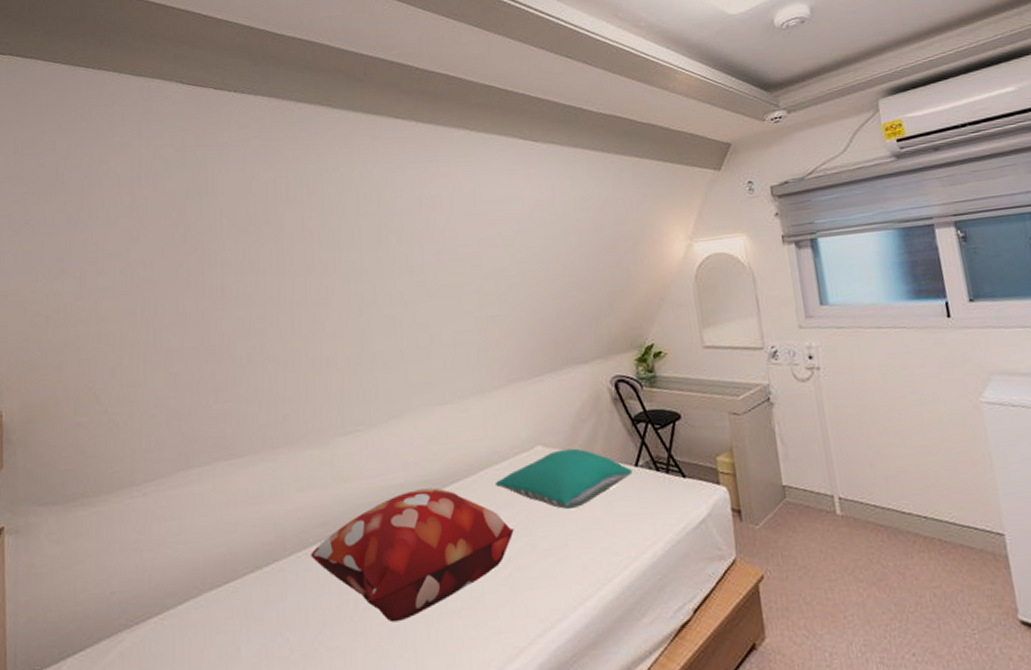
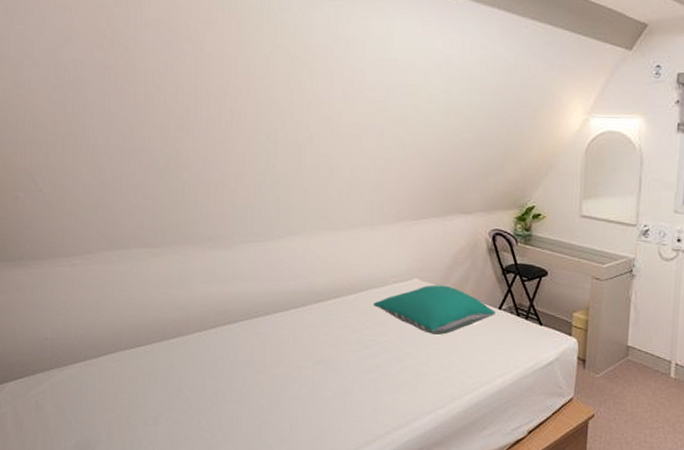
decorative pillow: present [311,488,514,623] -> none [210,298,384,399]

